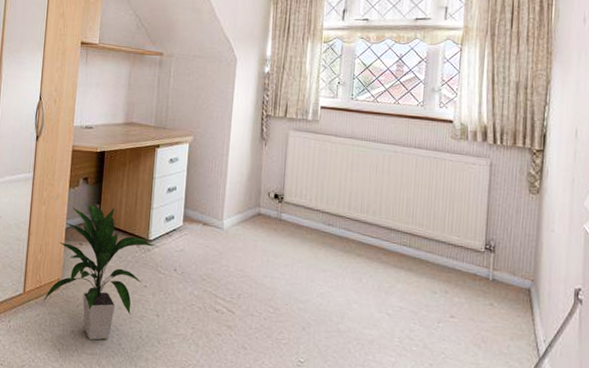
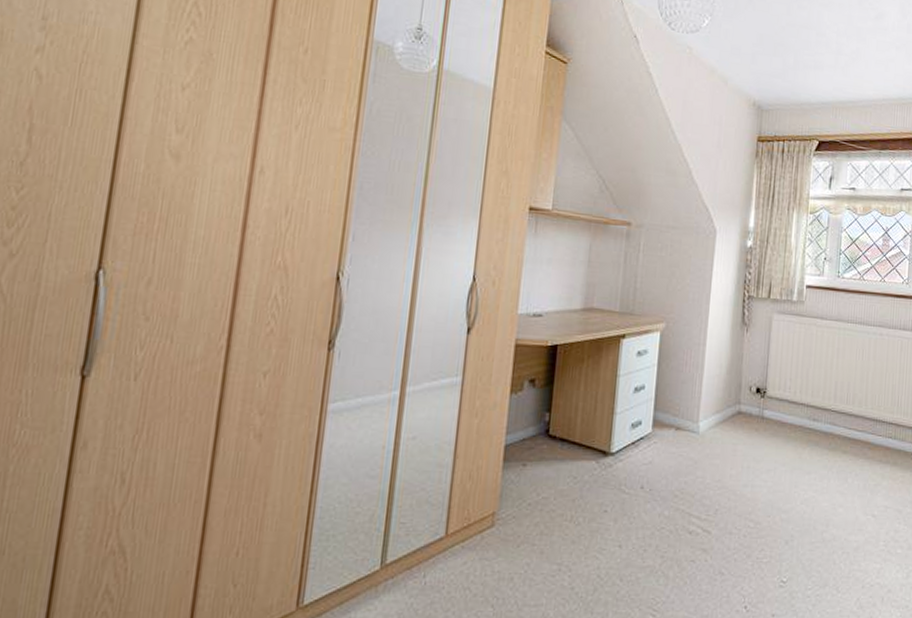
indoor plant: present [41,203,155,340] -> none [470,411,618,587]

